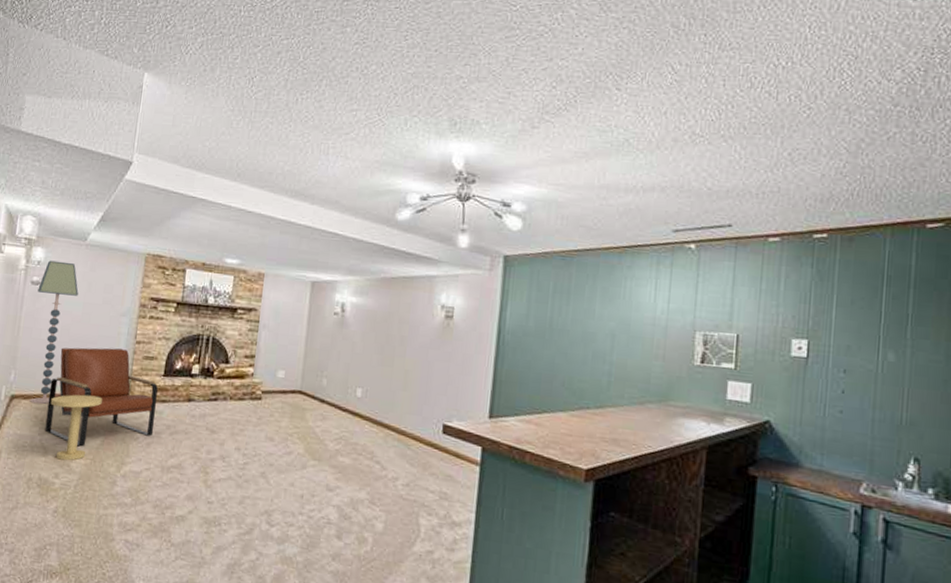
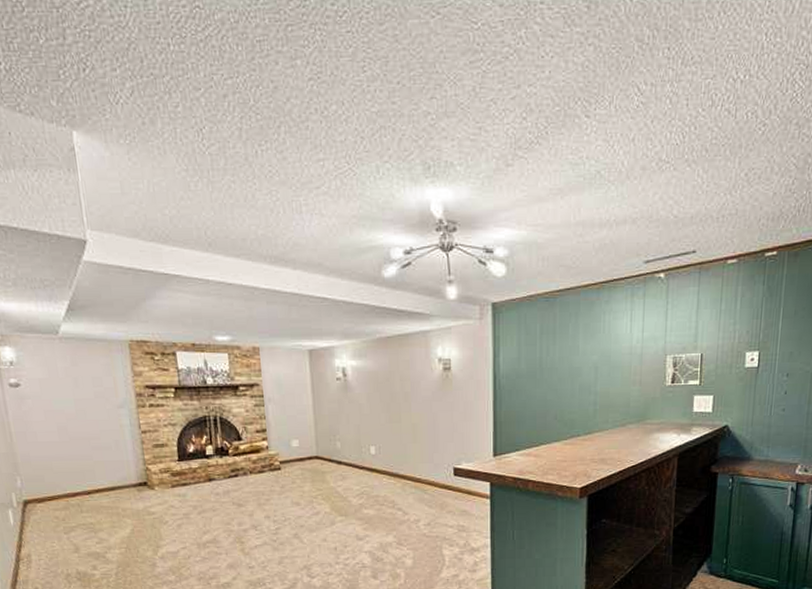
floor lamp: present [29,260,79,404] -> none [19,359,66,506]
armchair: present [44,347,158,447] -> none [62,439,181,538]
side table: present [50,394,102,461] -> none [67,489,122,553]

